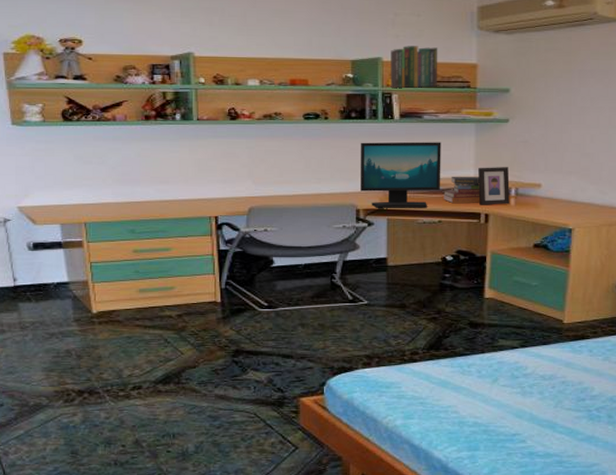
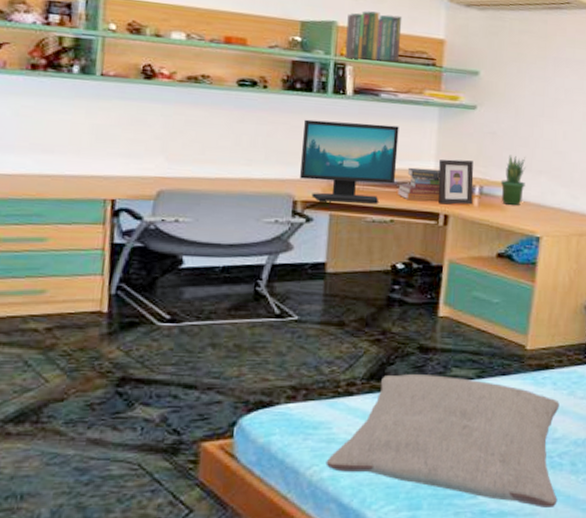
pillow: none [398,345,597,451] -> present [325,374,560,508]
planter: none [534,159,557,202] -> present [500,154,526,205]

